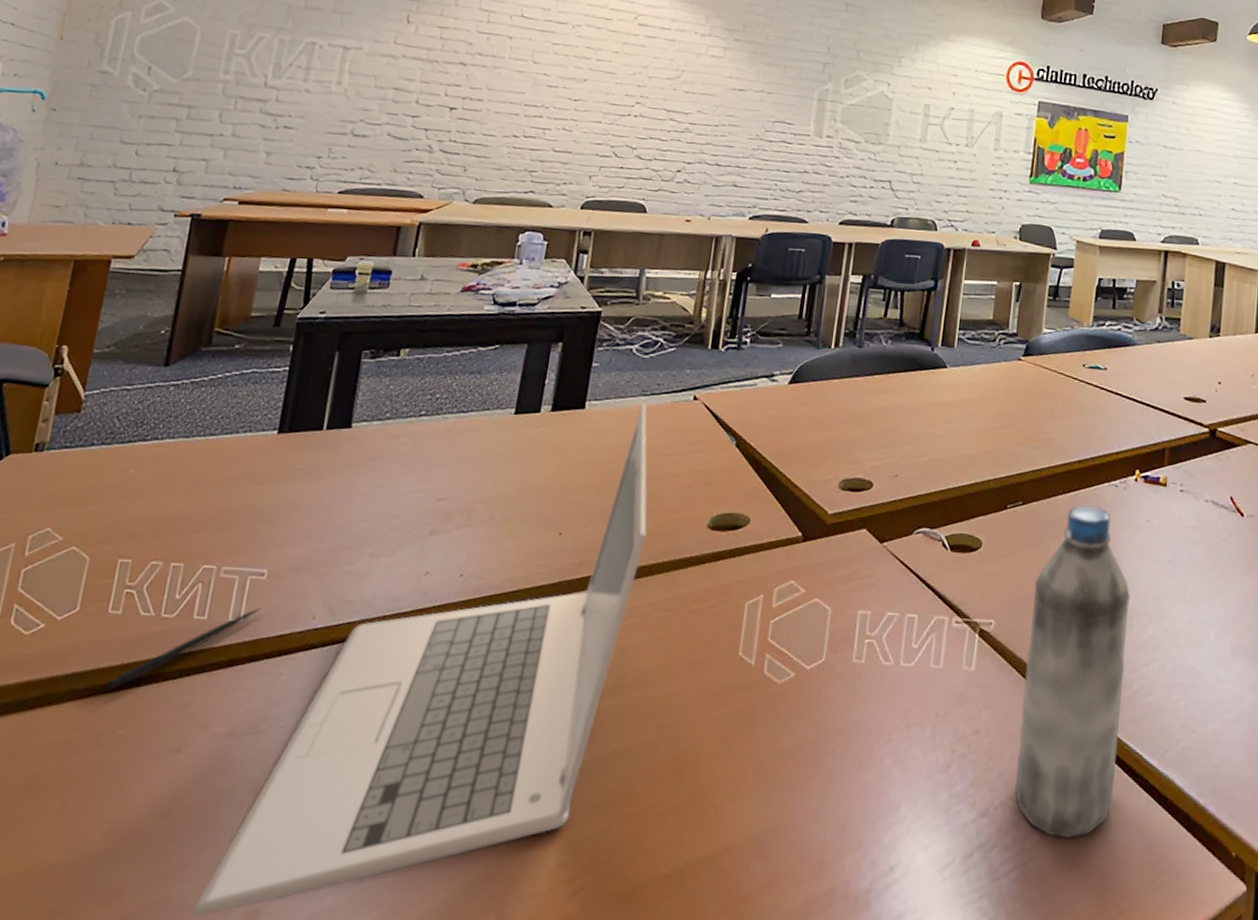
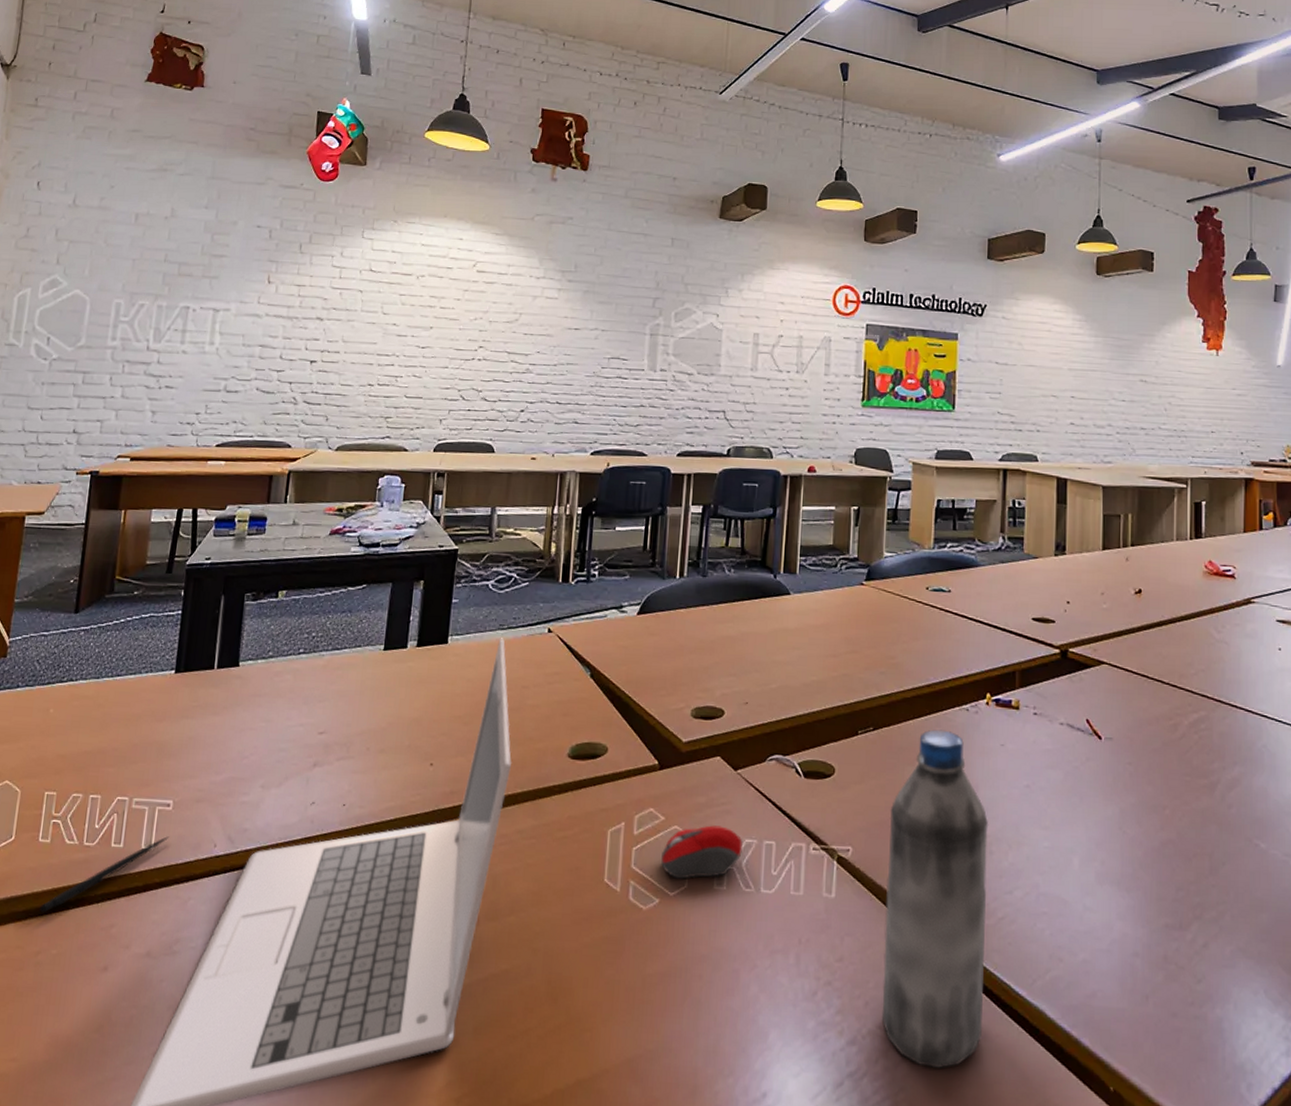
computer mouse: none [799,598,885,653] -> present [661,825,743,879]

